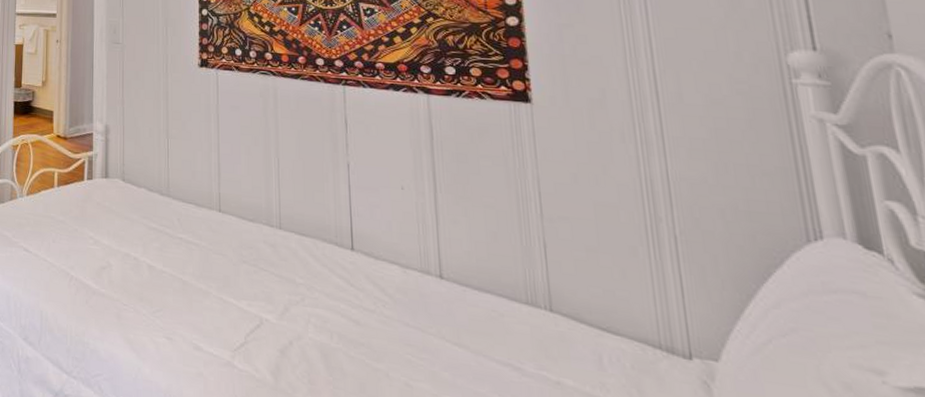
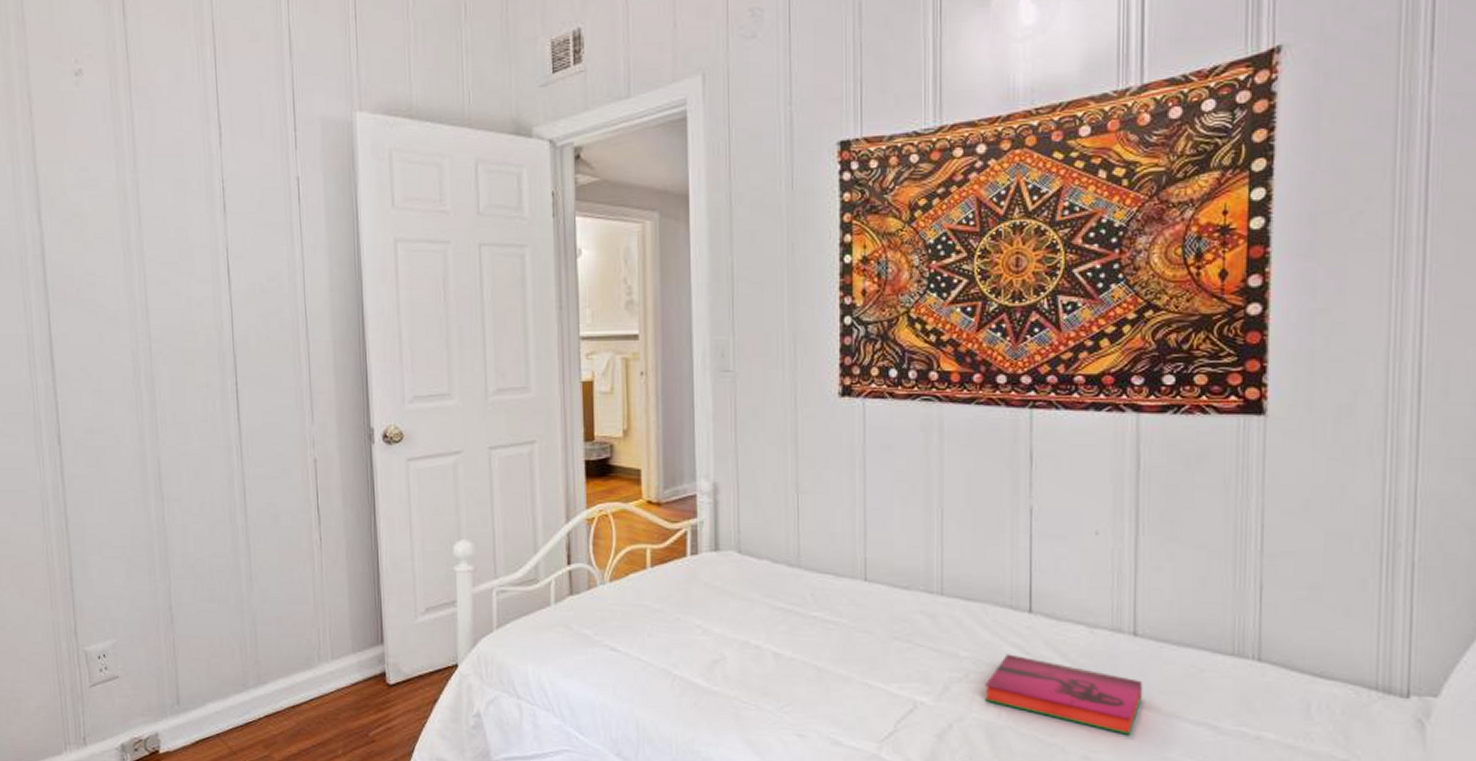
hardback book: none [317,284,453,368] -> present [984,654,1143,735]

